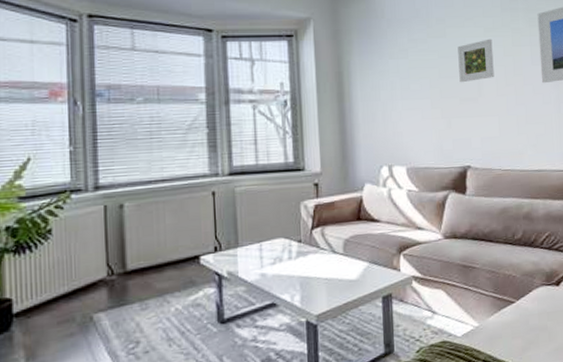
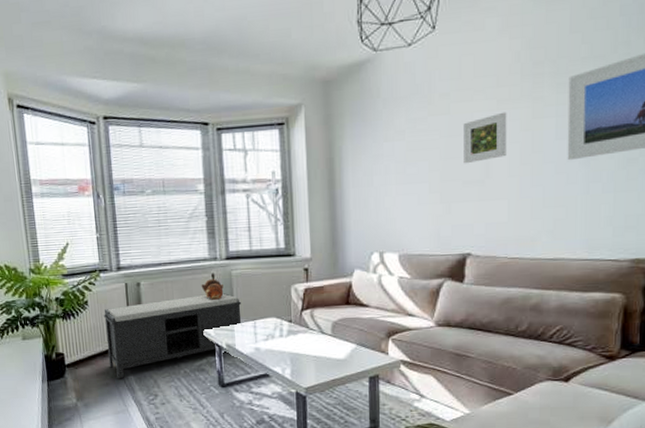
bench: none [72,213,246,326] -> present [103,293,242,379]
ceramic vessel: none [199,197,226,221] -> present [201,279,224,300]

